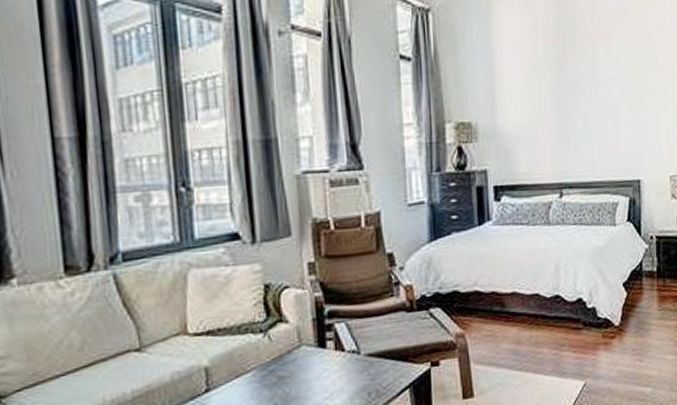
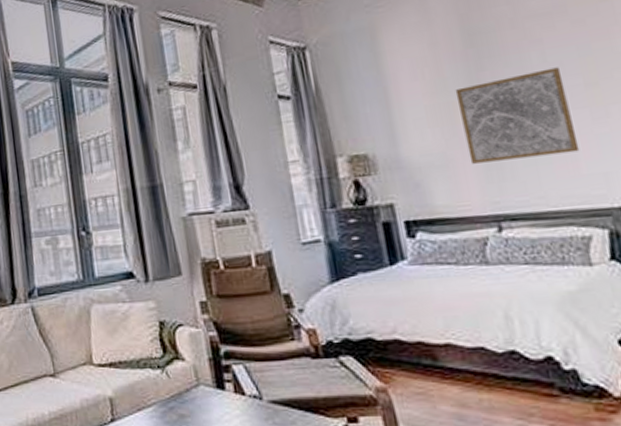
wall art: none [544,60,621,138] -> present [455,67,580,164]

